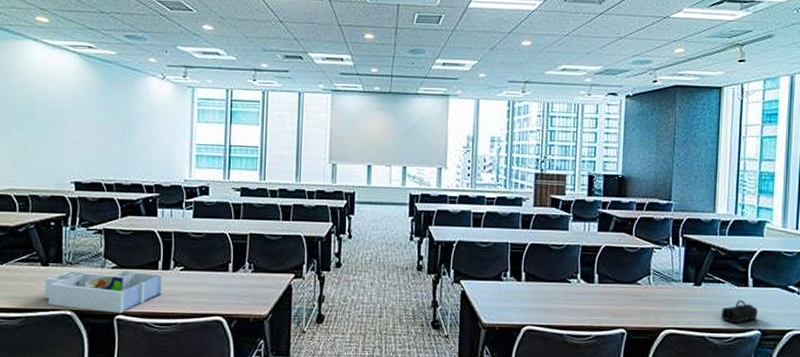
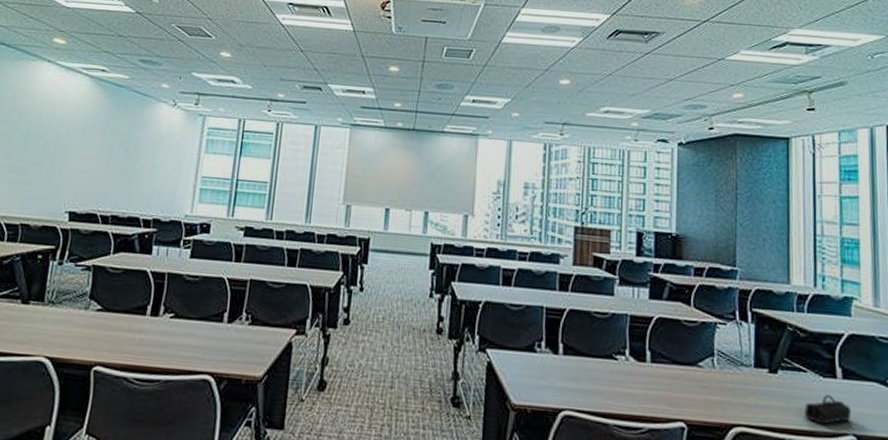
desk organizer: present [44,271,164,314] -> none [19,311,152,365]

